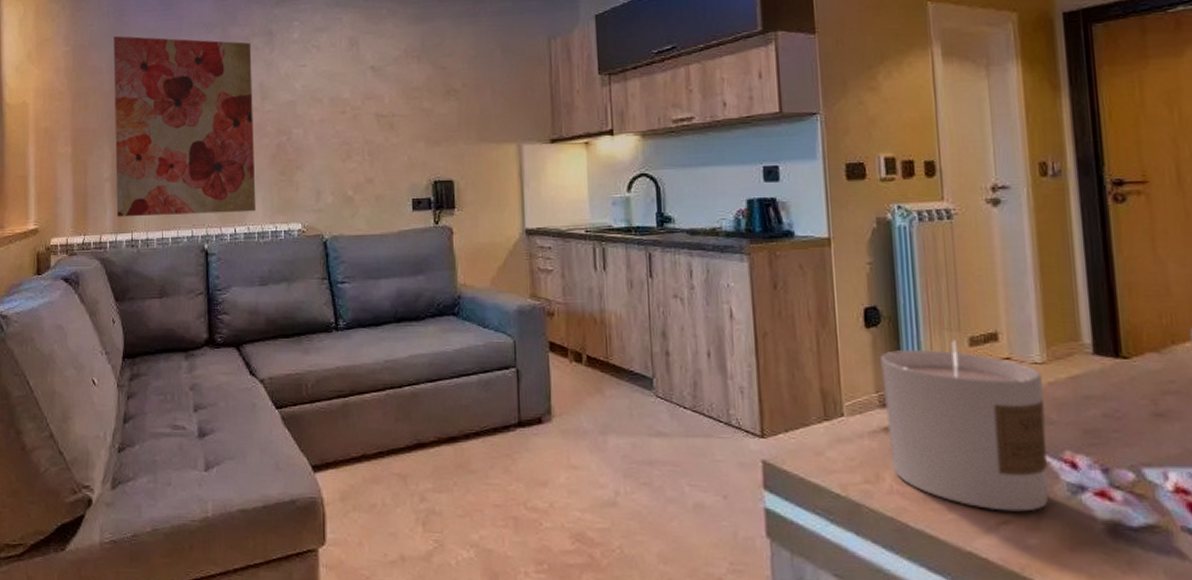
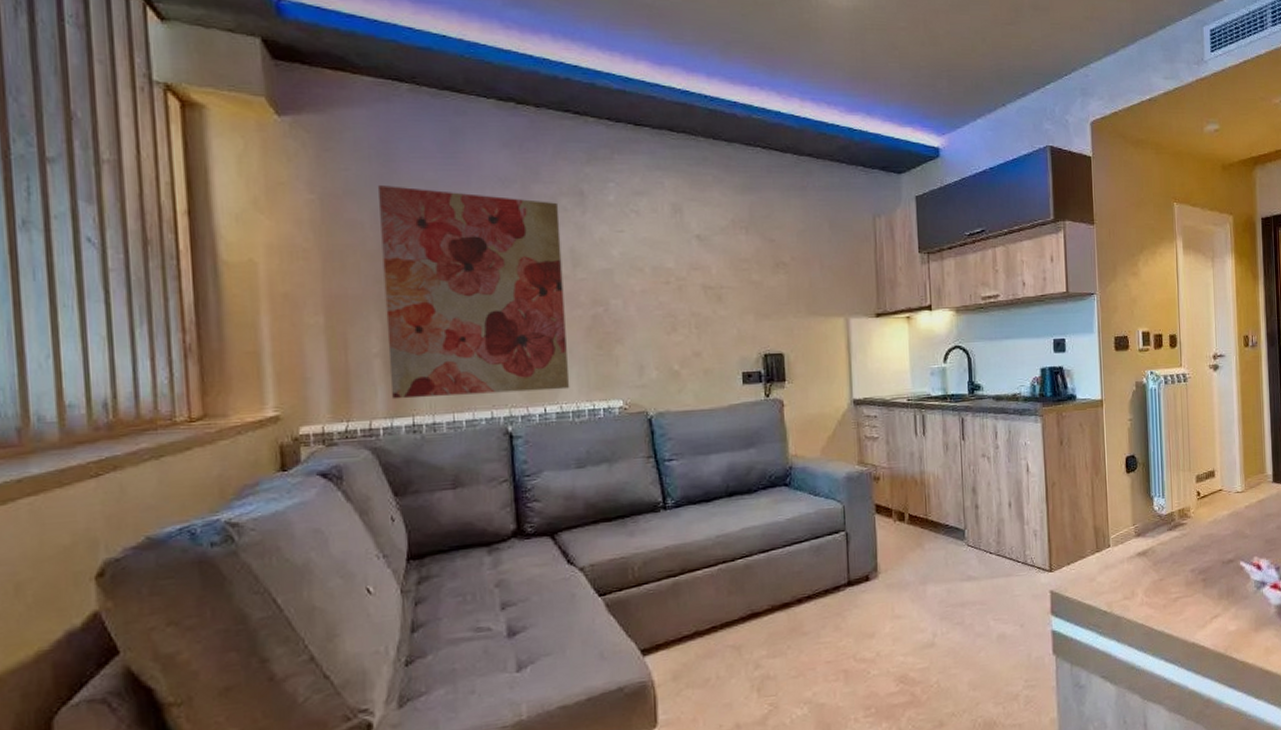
candle: present [880,341,1049,512] -> none [1137,479,1243,608]

